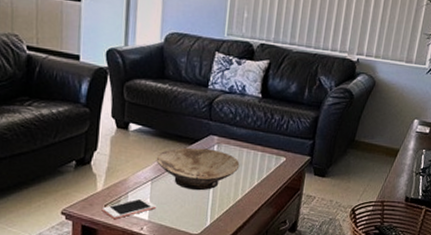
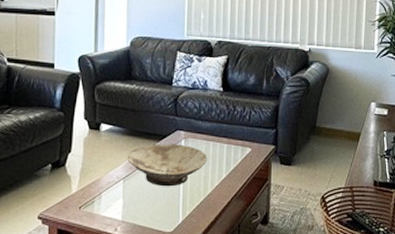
cell phone: present [103,198,156,220] -> none [78,198,129,222]

